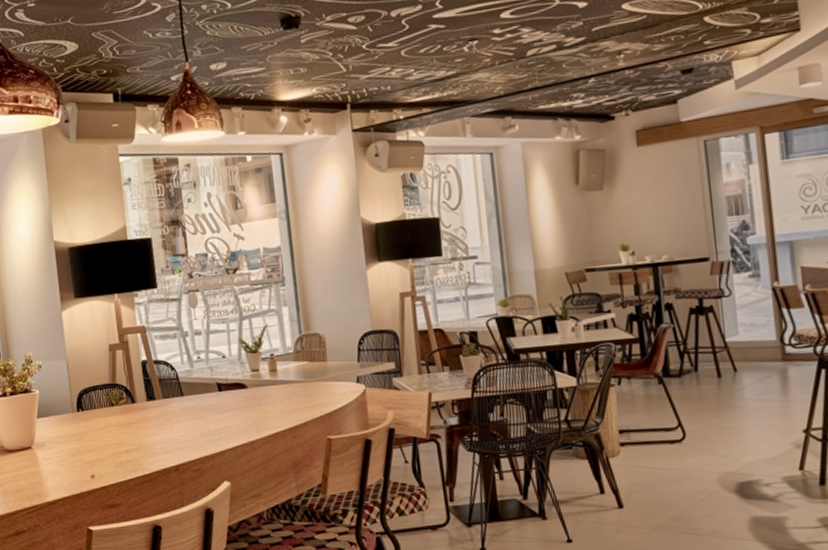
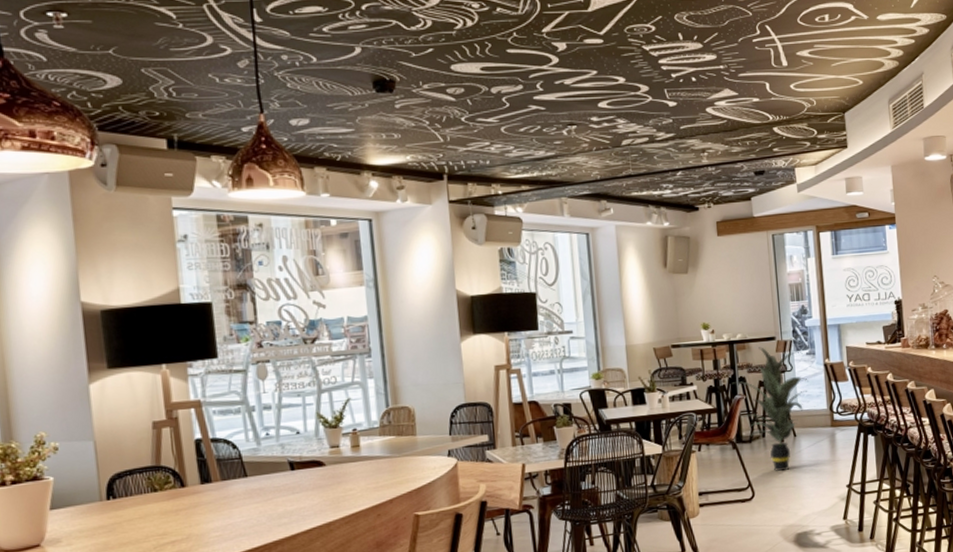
indoor plant: none [656,269,752,412] -> present [732,347,808,472]

